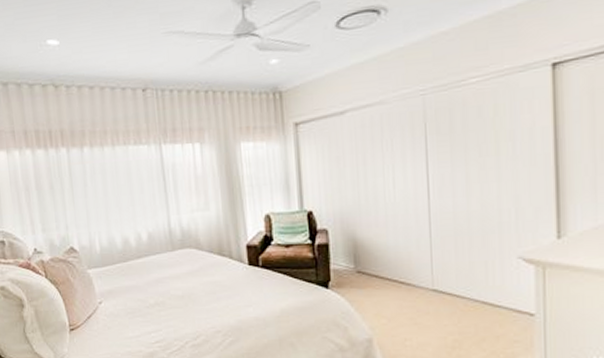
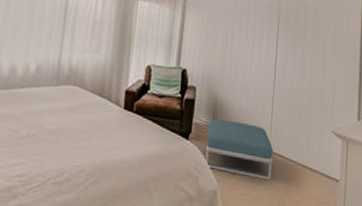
footstool: none [349,261,440,323] -> present [205,118,273,181]

